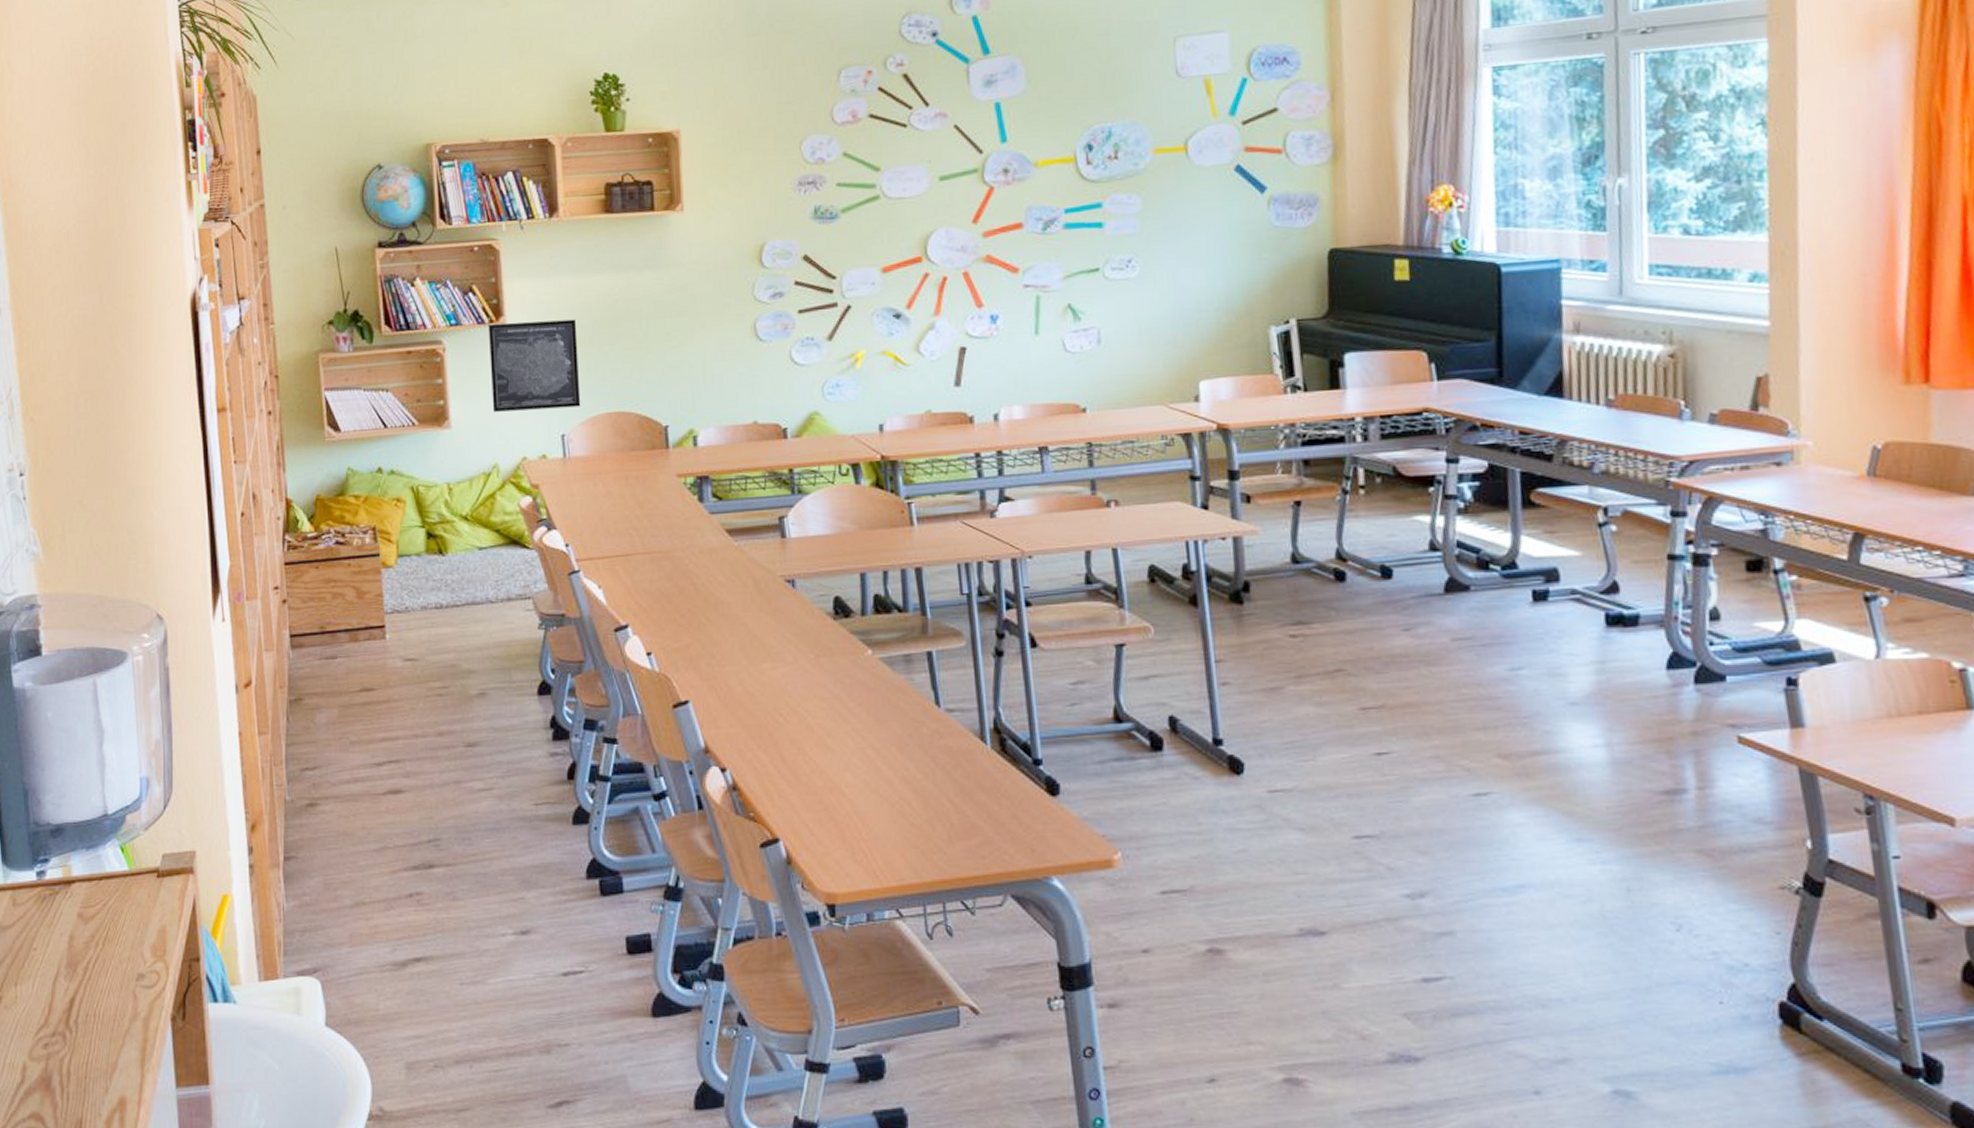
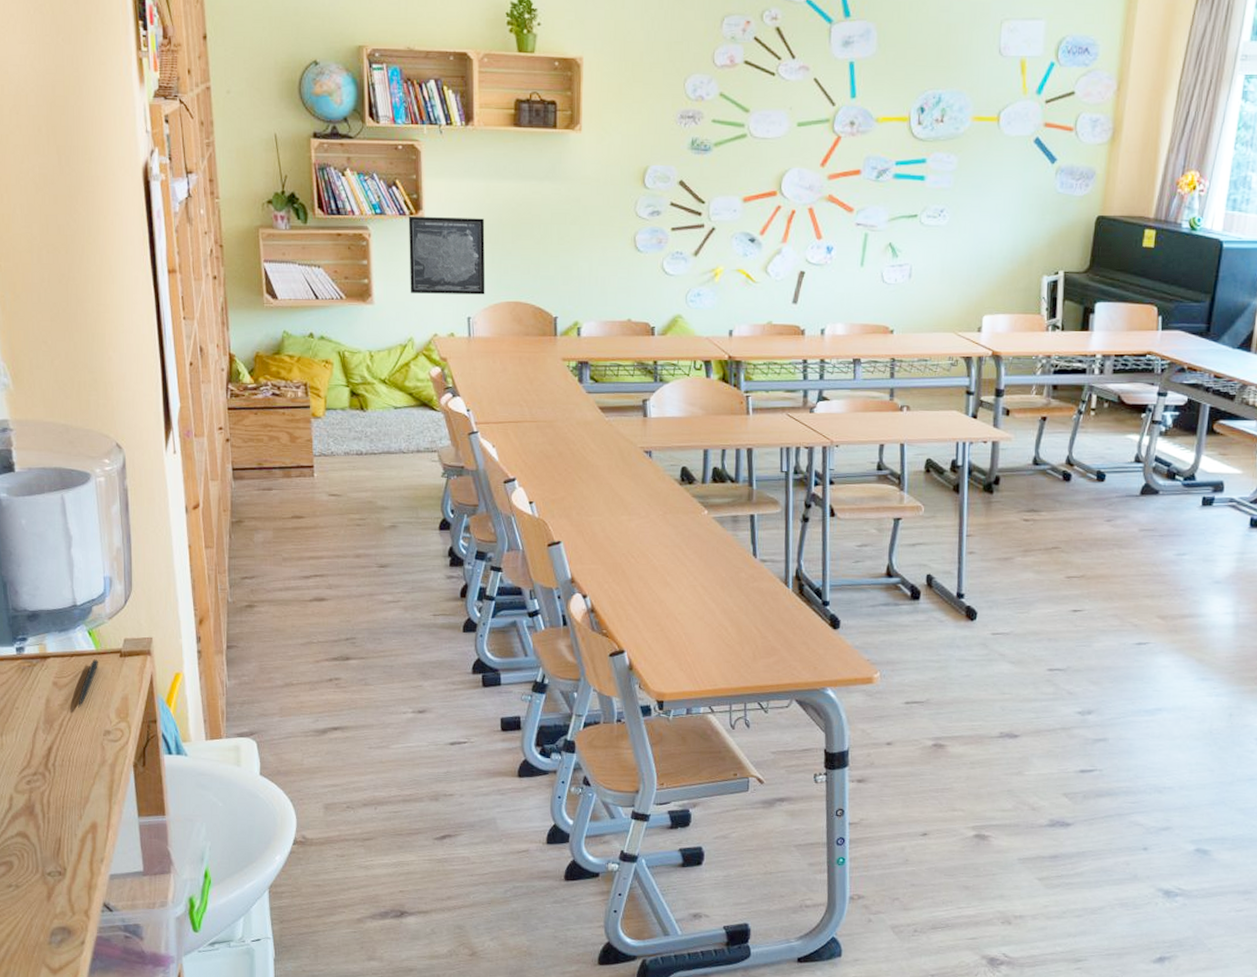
pen: none [106,882,131,945] -> present [78,659,98,708]

